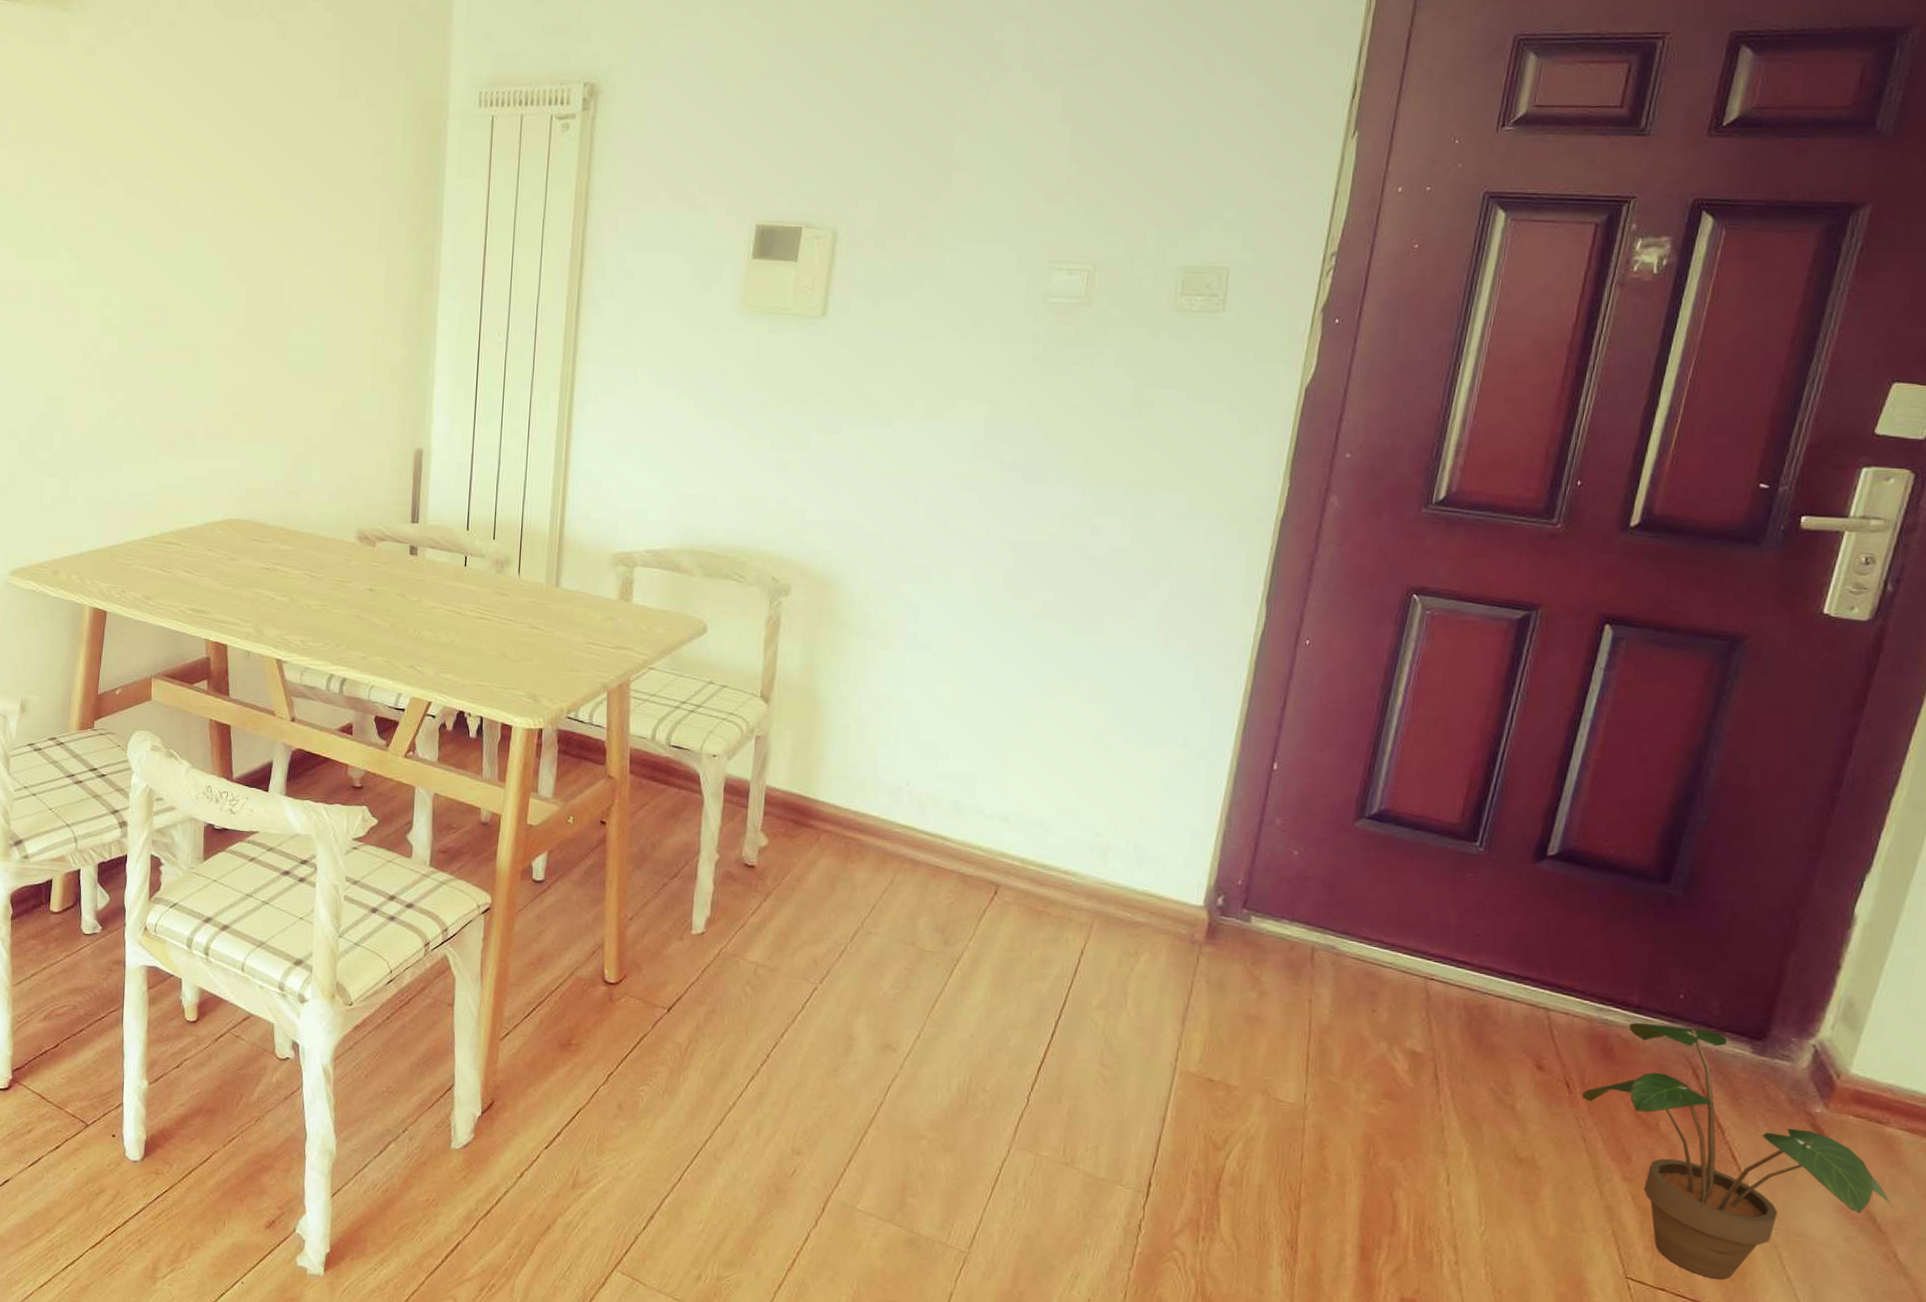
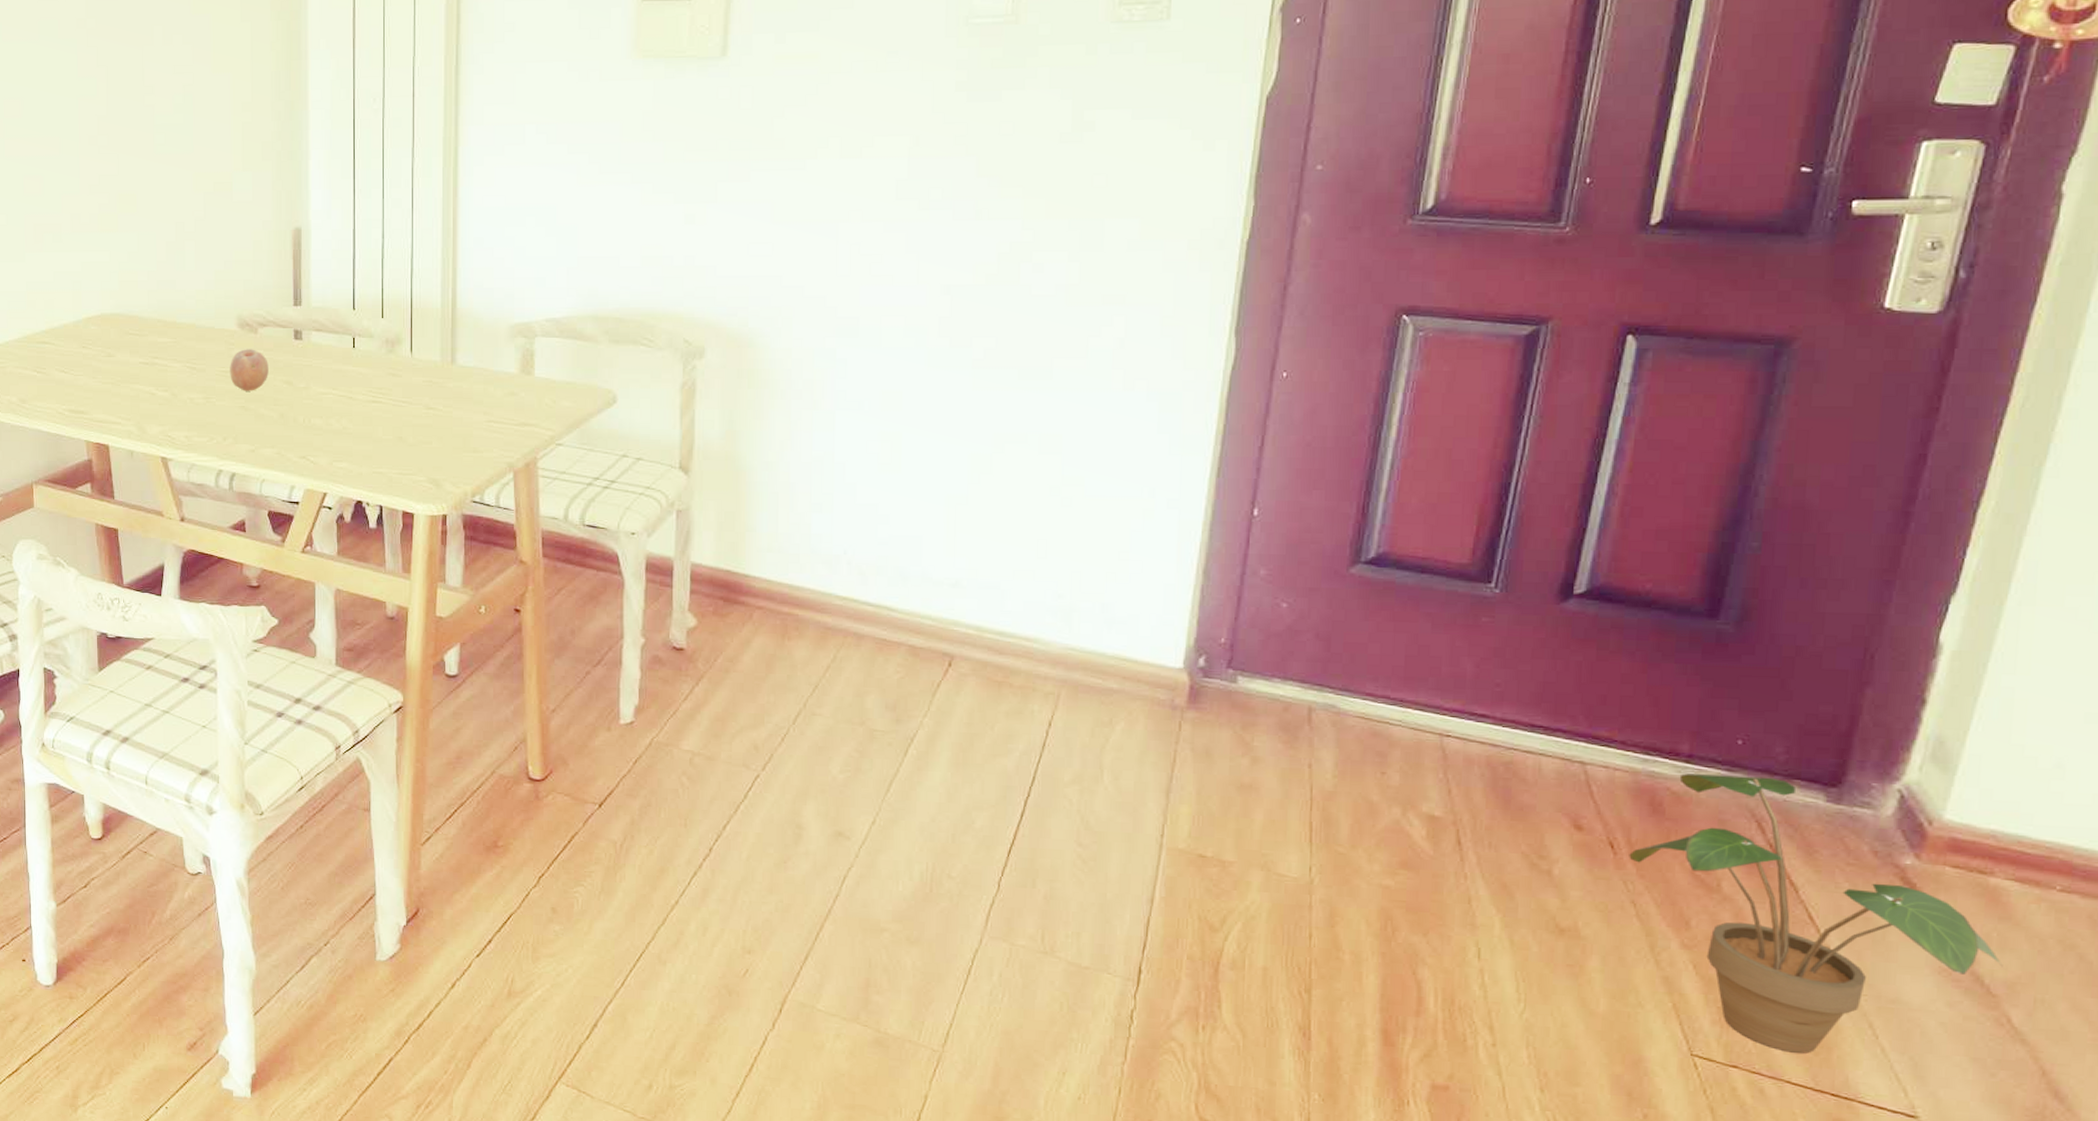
fruit: none [347,561,384,602] -> present [230,349,269,391]

